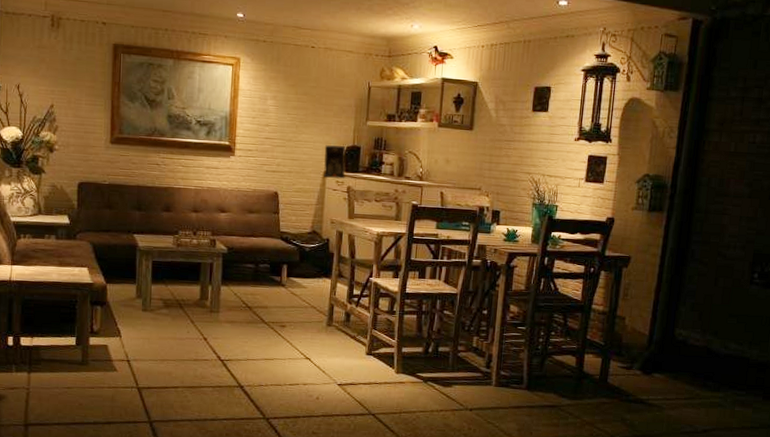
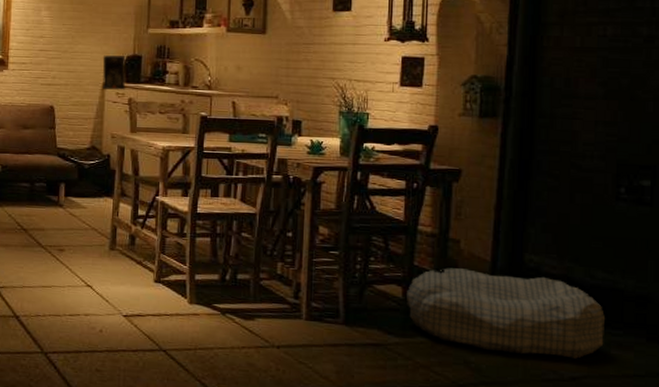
dog bed: none [579,341,734,415] -> present [406,268,606,359]

